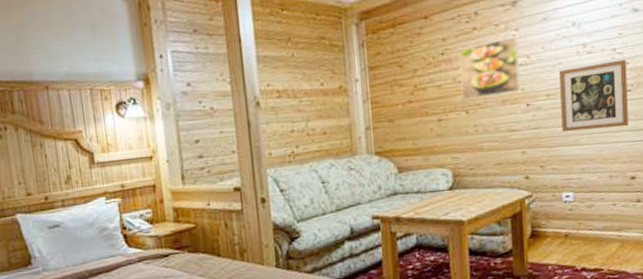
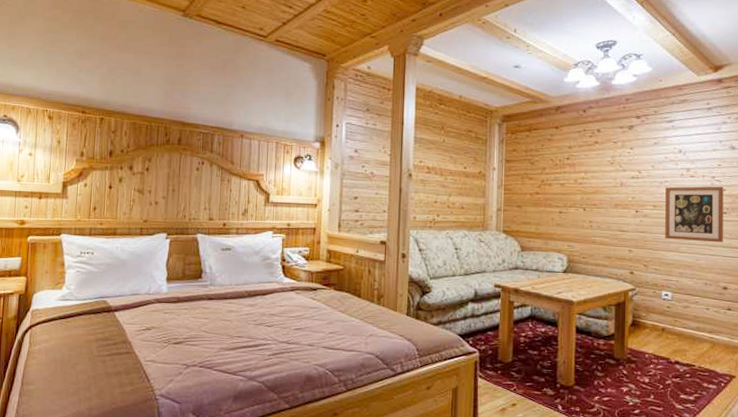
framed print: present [458,37,520,100] -> none [581,154,631,200]

